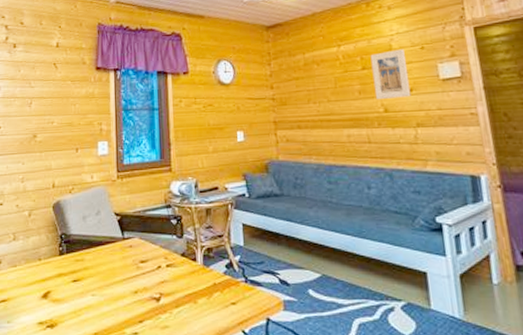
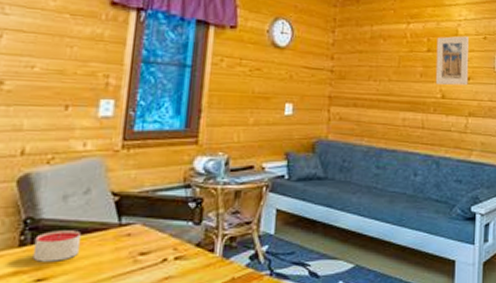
candle: none [69,243,99,267] -> present [32,230,82,262]

